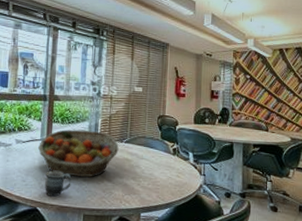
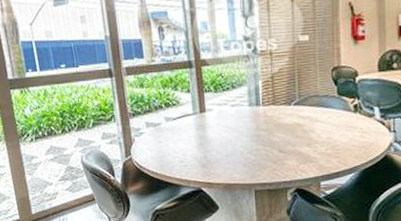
fruit basket: present [38,129,119,178] -> none [192,96,287,151]
mug: present [45,171,71,197] -> none [205,147,236,175]

